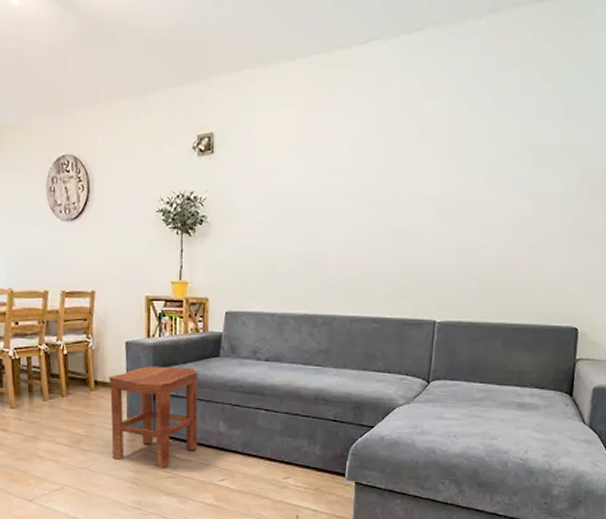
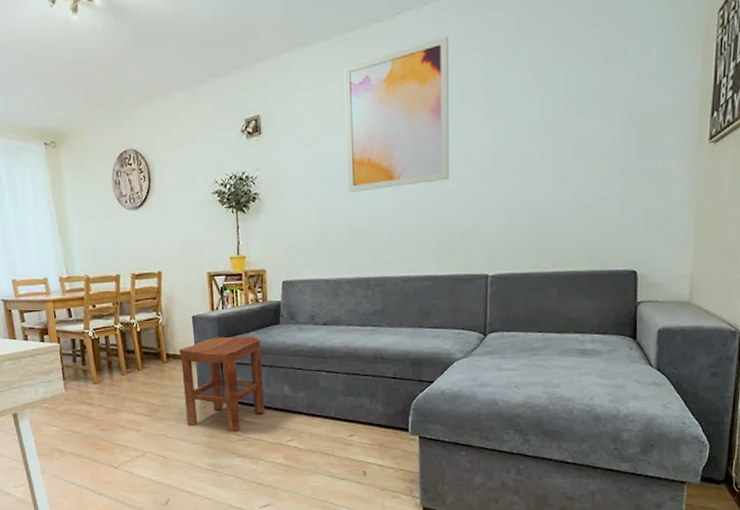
wall art: none [301,72,414,225] -> present [344,36,449,193]

